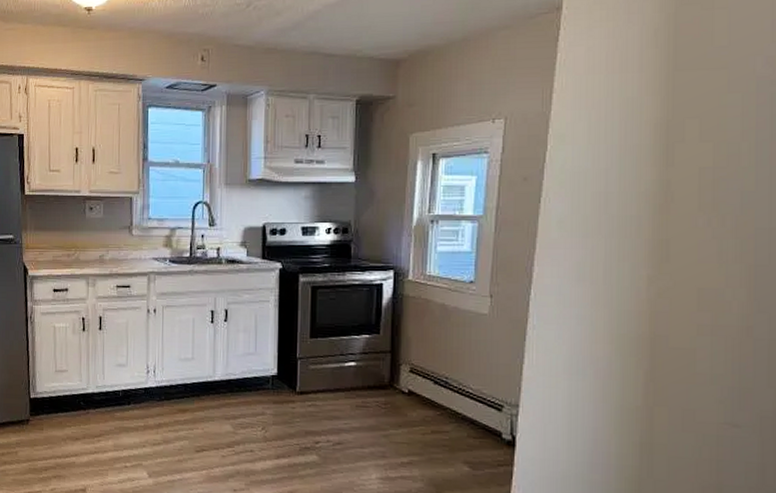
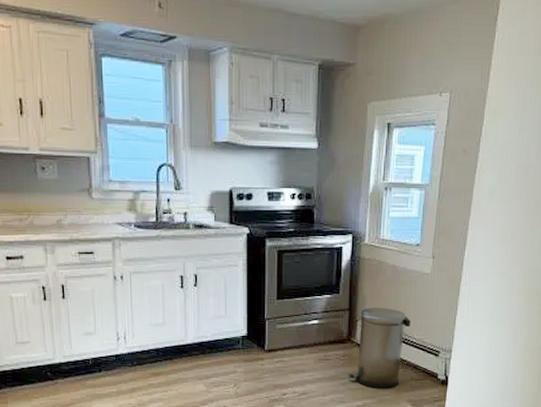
pedal bin: none [391,351,465,446] -> present [349,308,411,389]

